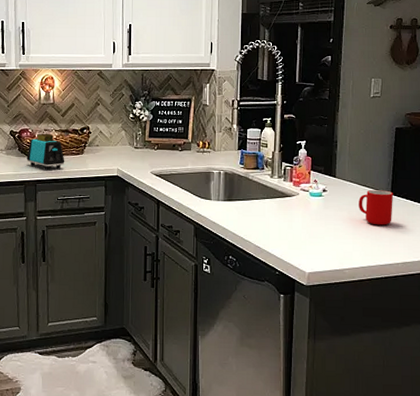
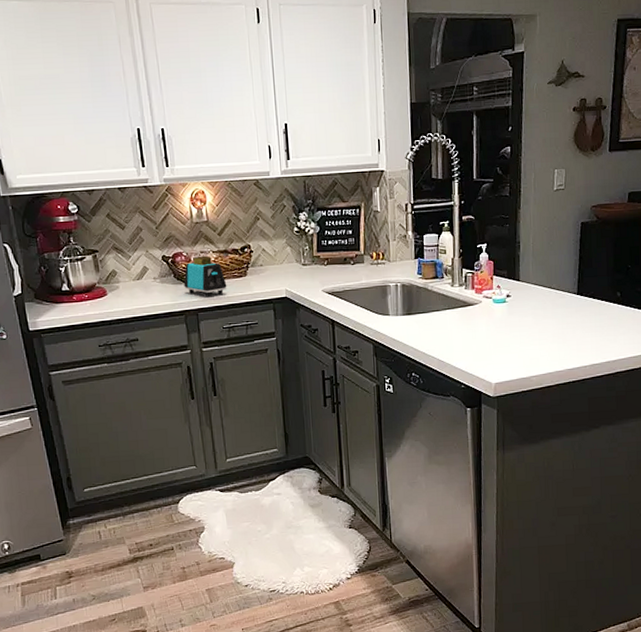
cup: present [359,190,394,226] -> none [544,291,580,328]

